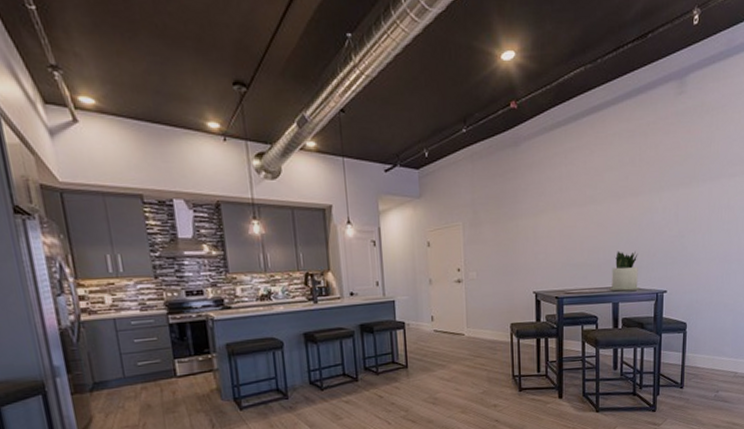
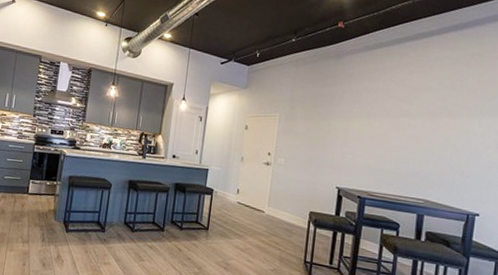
planter: present [609,251,640,292] -> none [415,165,450,208]

